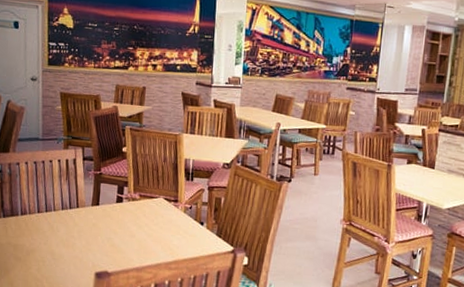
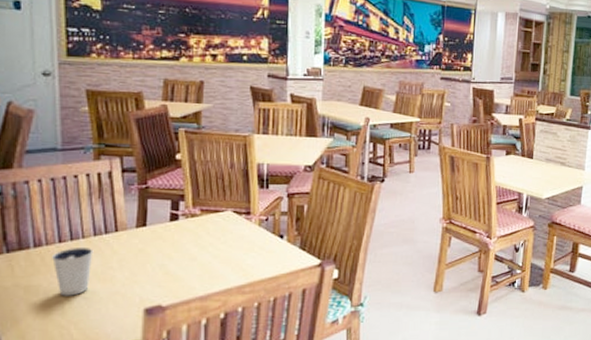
dixie cup: none [33,218,61,256] -> present [52,248,94,296]

